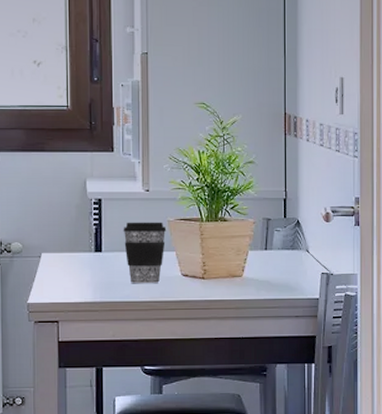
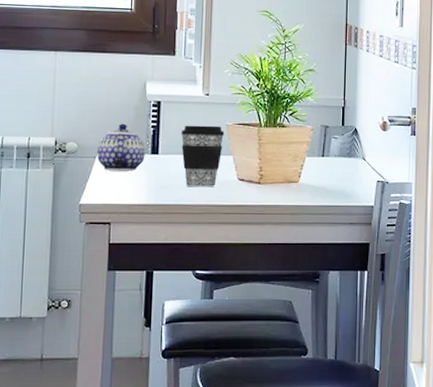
teapot: none [42,222,89,270] -> present [97,123,146,171]

